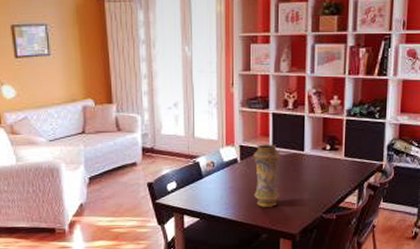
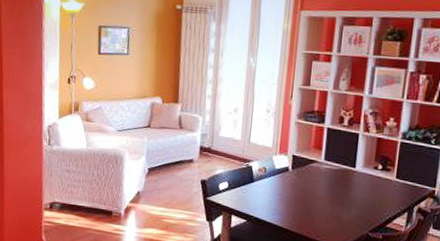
vase: present [253,144,281,207] -> none [301,156,332,219]

